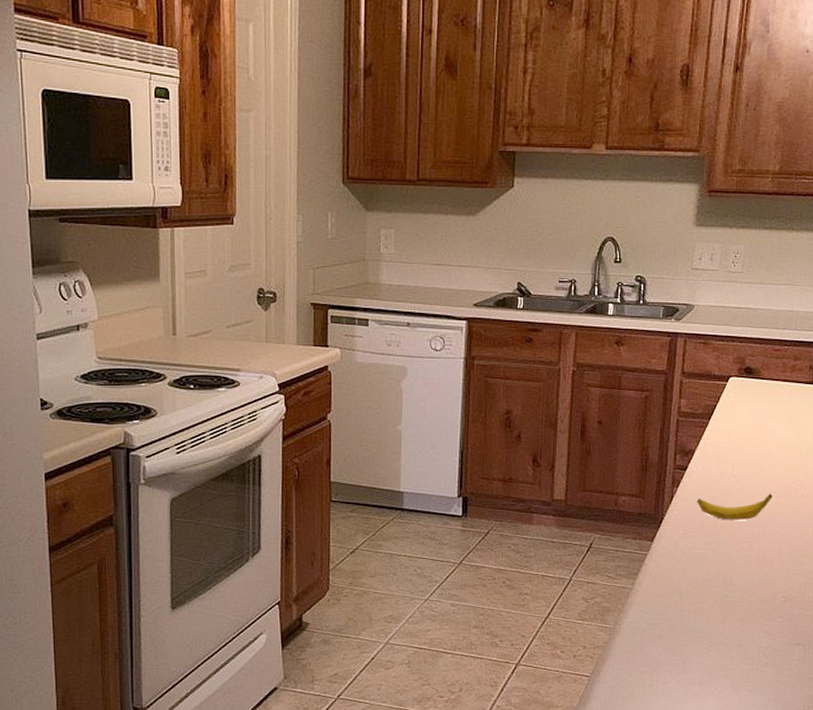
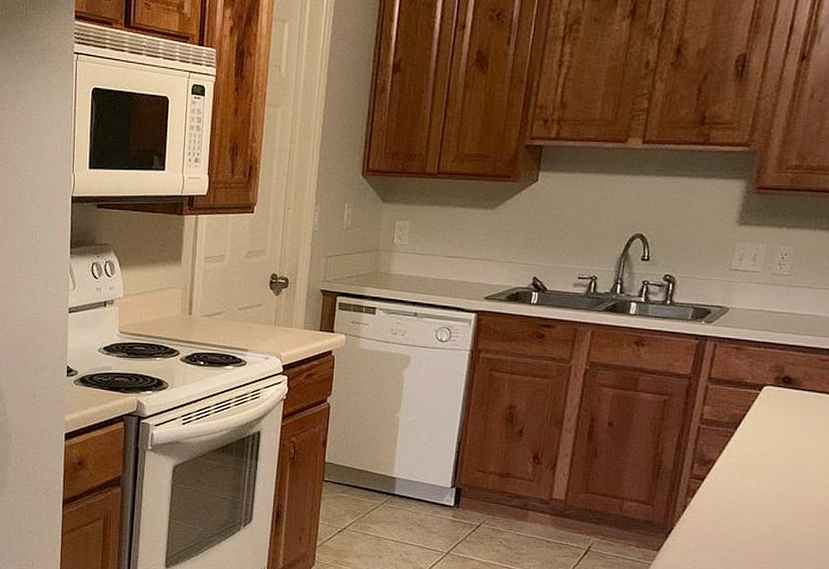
banana: present [697,493,773,520] -> none [713,511,804,539]

